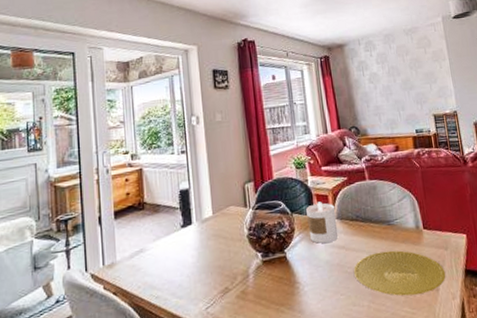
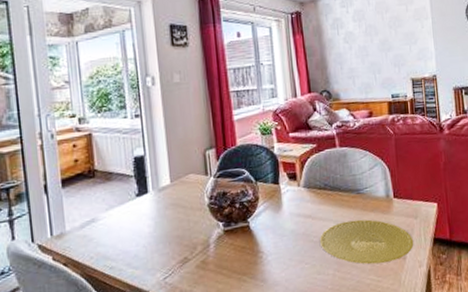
candle: present [306,201,339,244] -> none [271,169,305,213]

